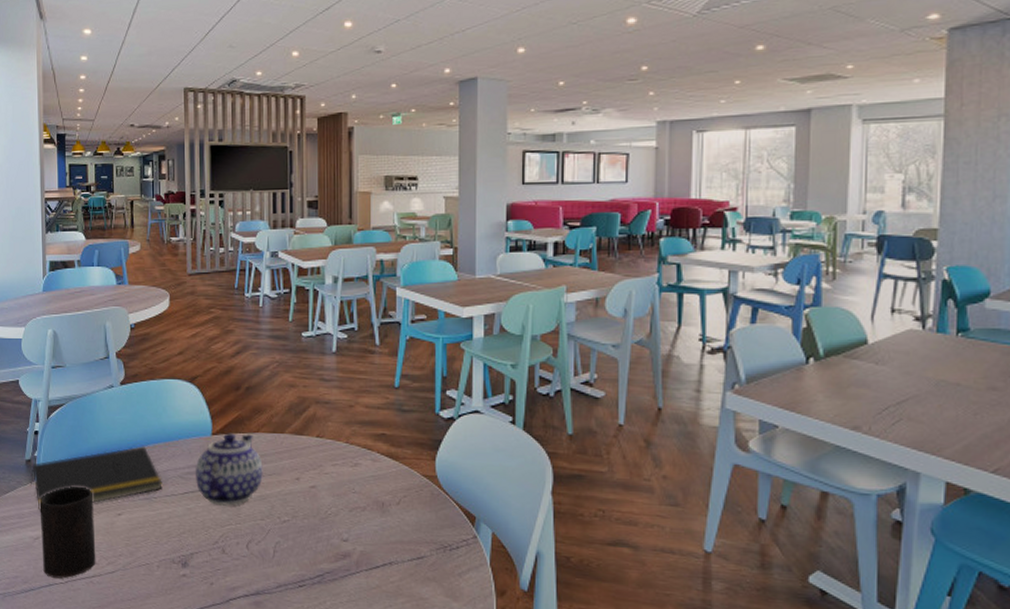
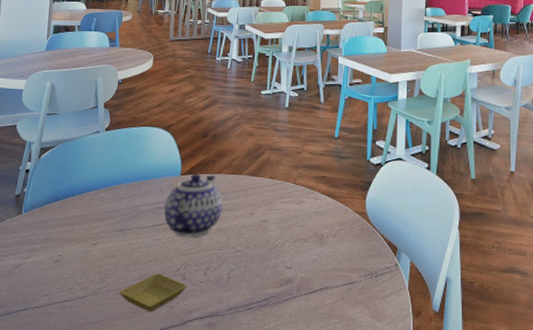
notepad: present [30,446,162,513] -> none [18,184,135,242]
cup: present [39,486,96,579] -> none [21,218,73,303]
saucer: none [151,546,228,590] -> present [119,273,187,313]

